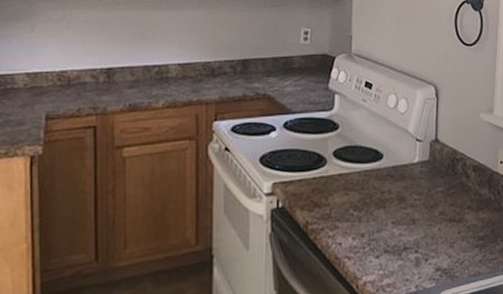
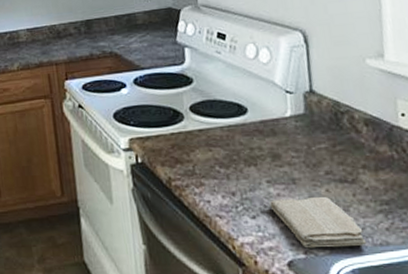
washcloth: none [392,234,464,283] -> present [269,196,367,249]

